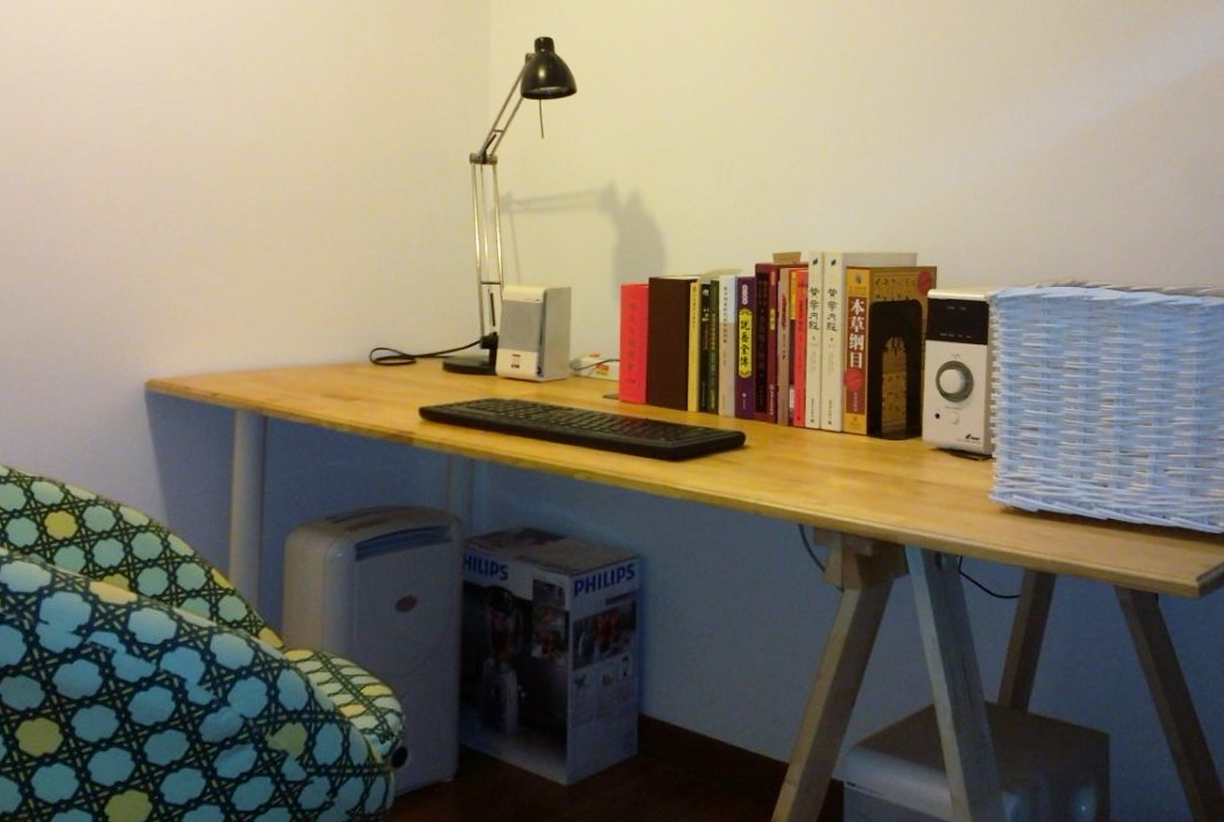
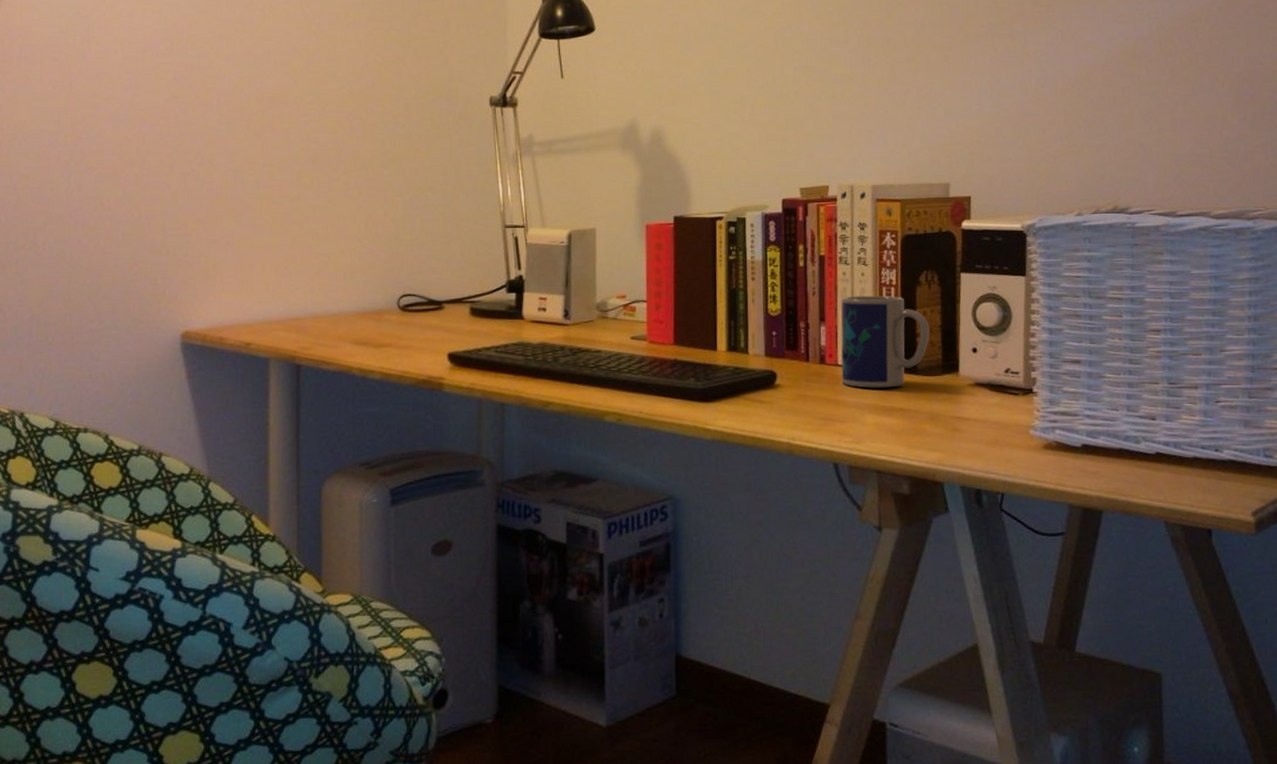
mug: none [808,360,895,451] -> present [841,295,930,388]

